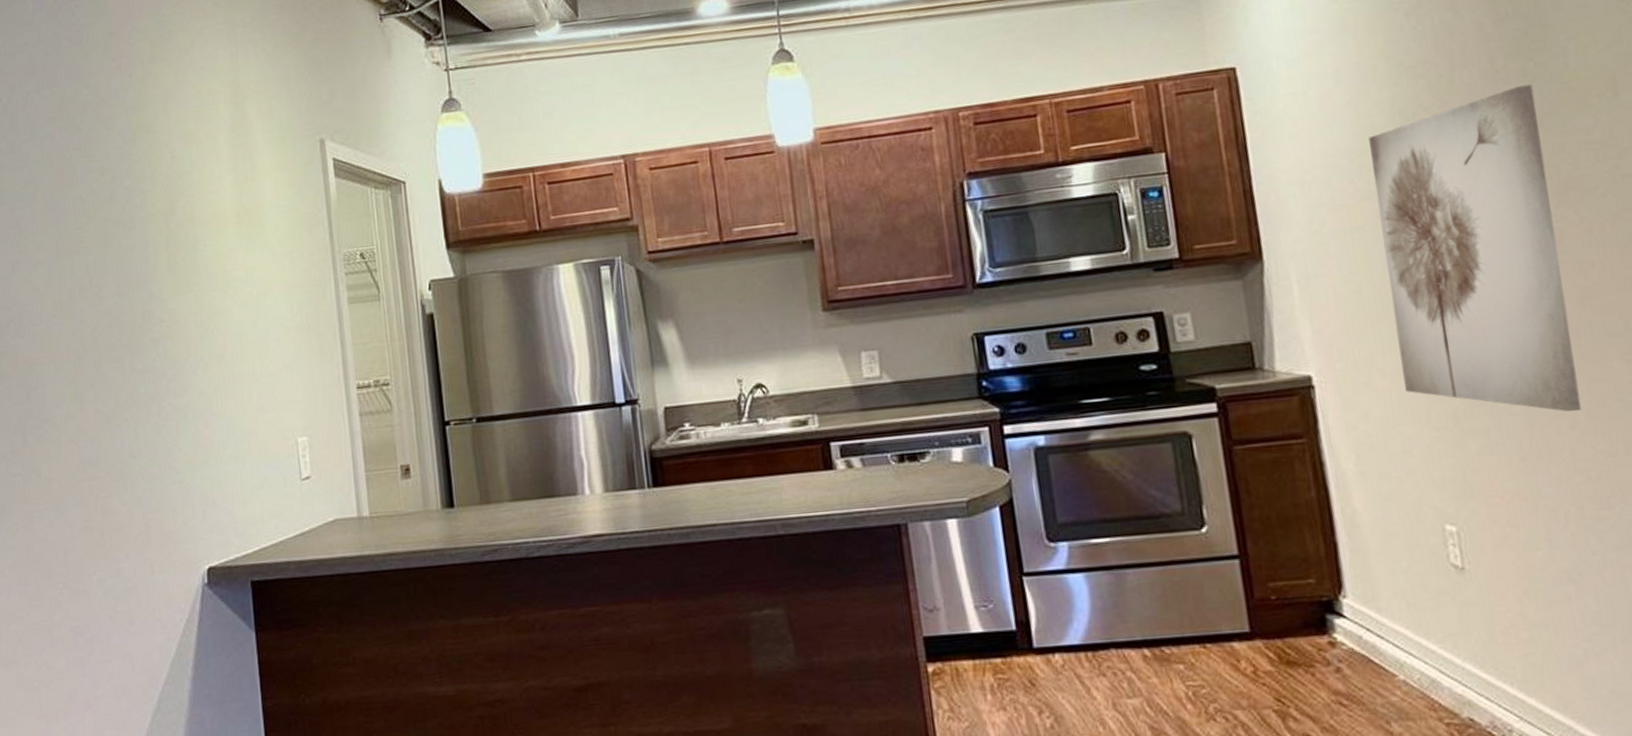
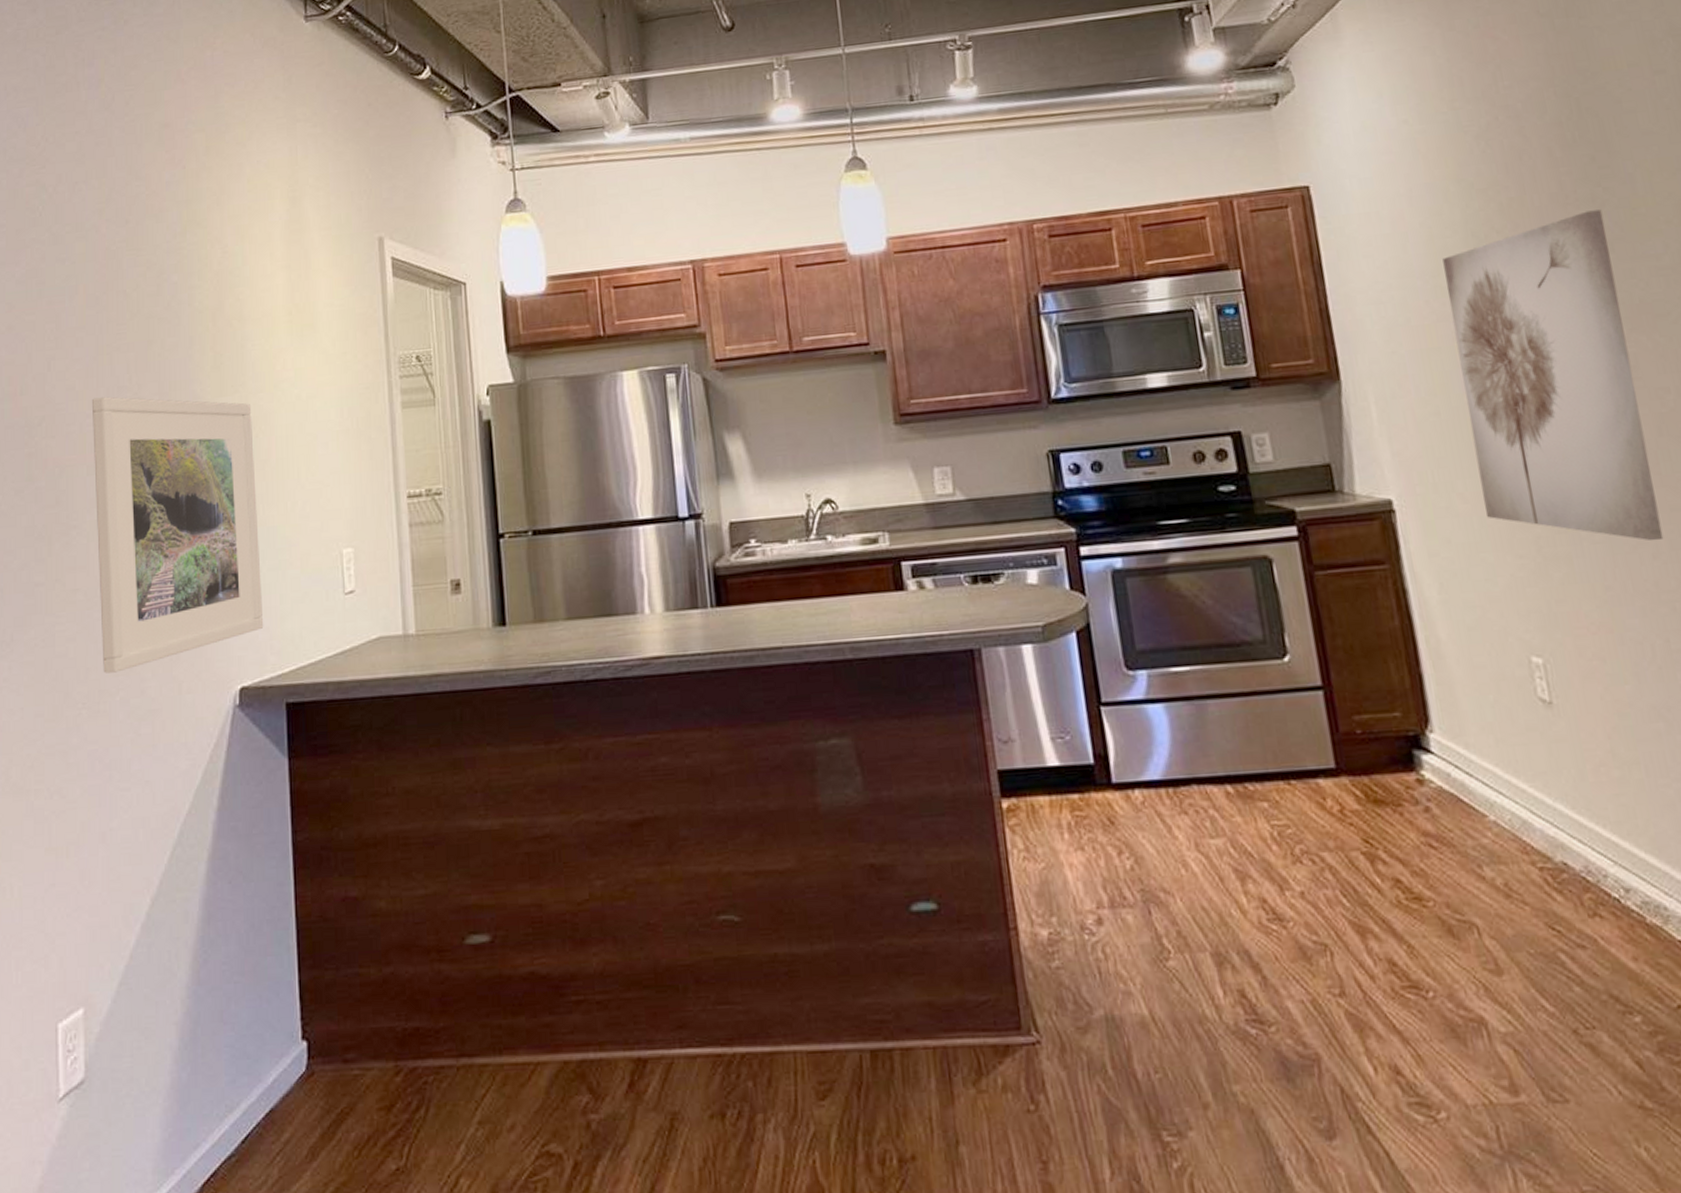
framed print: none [55,297,227,556] -> present [91,396,264,673]

